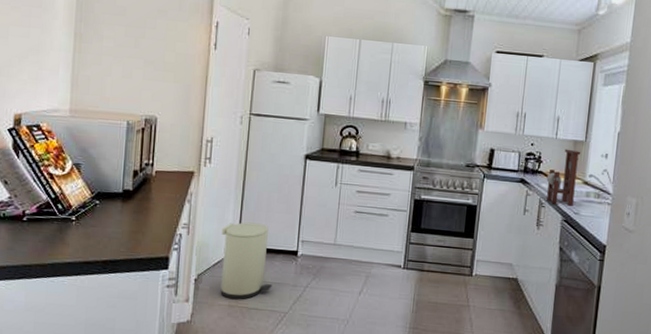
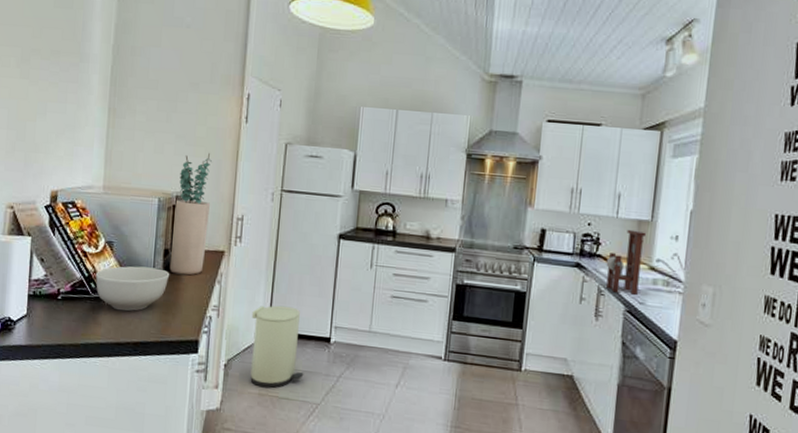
bowl: none [62,187,140,231] -> present [95,266,170,311]
vase: none [139,78,181,196] -> present [169,153,212,276]

